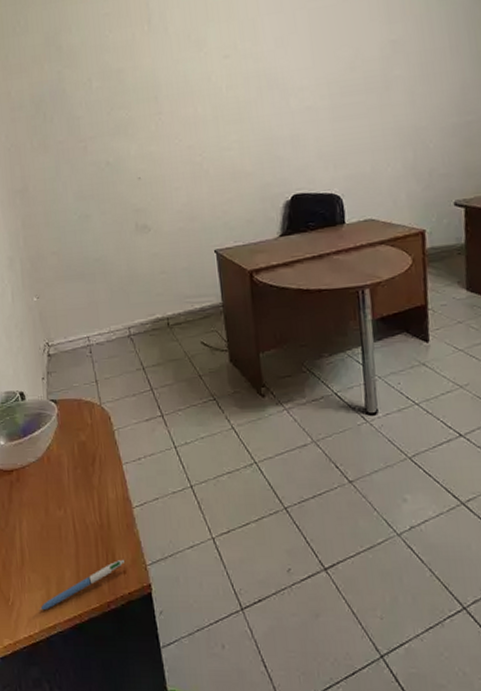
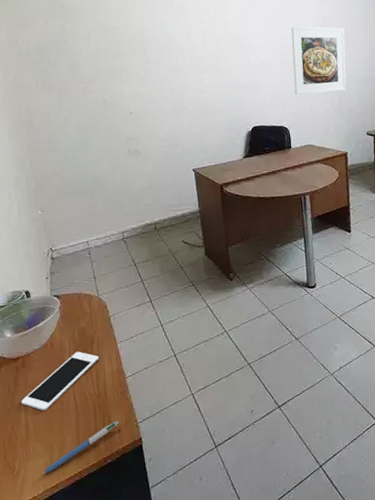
cell phone: none [16,470,101,536] -> present [21,351,99,411]
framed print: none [346,55,425,152] -> present [291,26,346,96]

